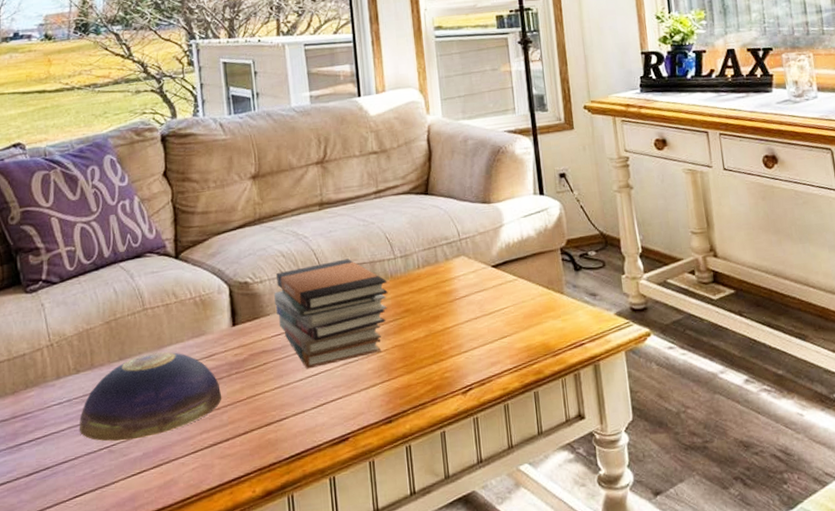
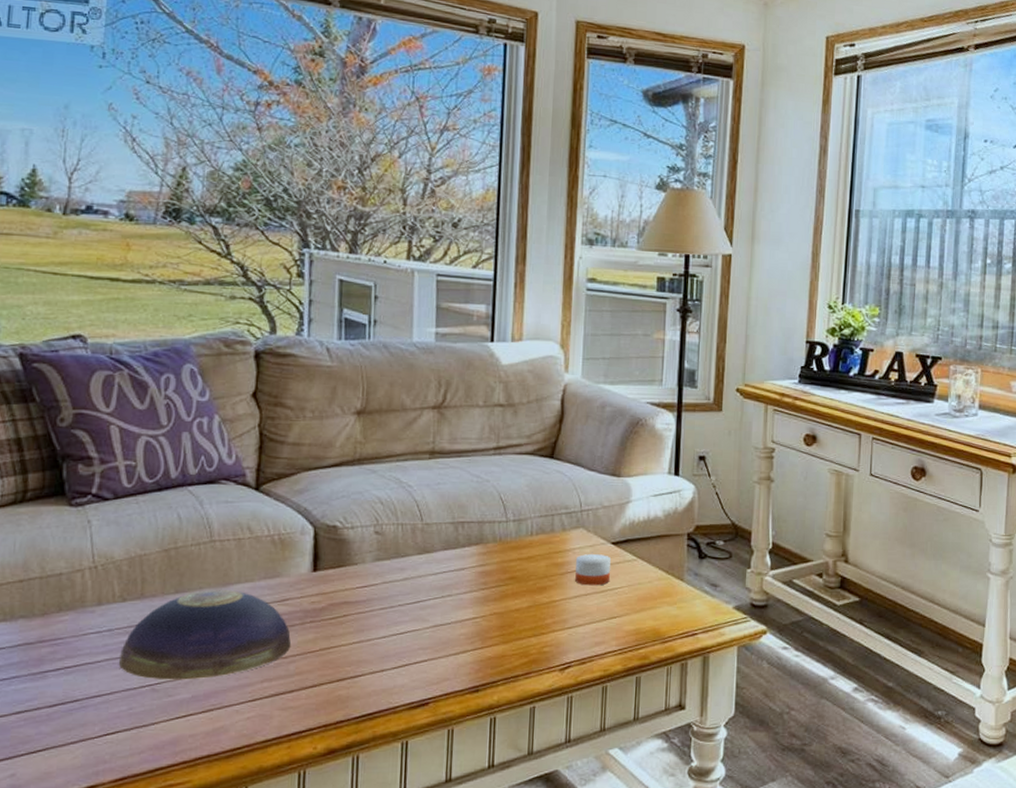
book stack: present [274,258,388,369] -> none [365,515,495,627]
candle: none [462,277,495,310] -> present [575,552,611,586]

